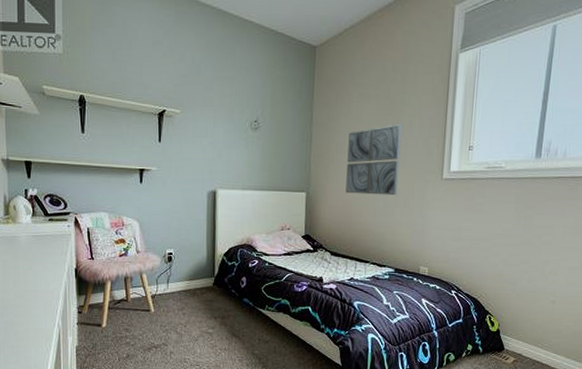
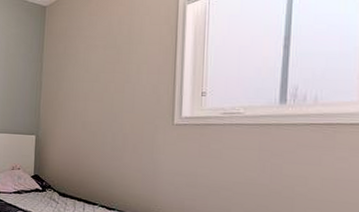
wall art: present [345,123,402,196] -> none [73,71,129,140]

